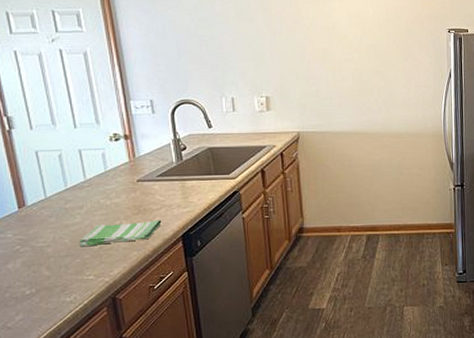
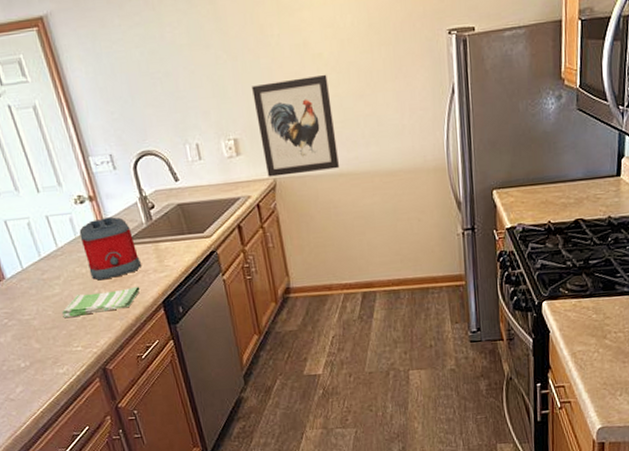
toaster: none [110,155,166,212] -> present [79,217,141,281]
wall art: none [286,52,356,131] -> present [252,74,340,177]

